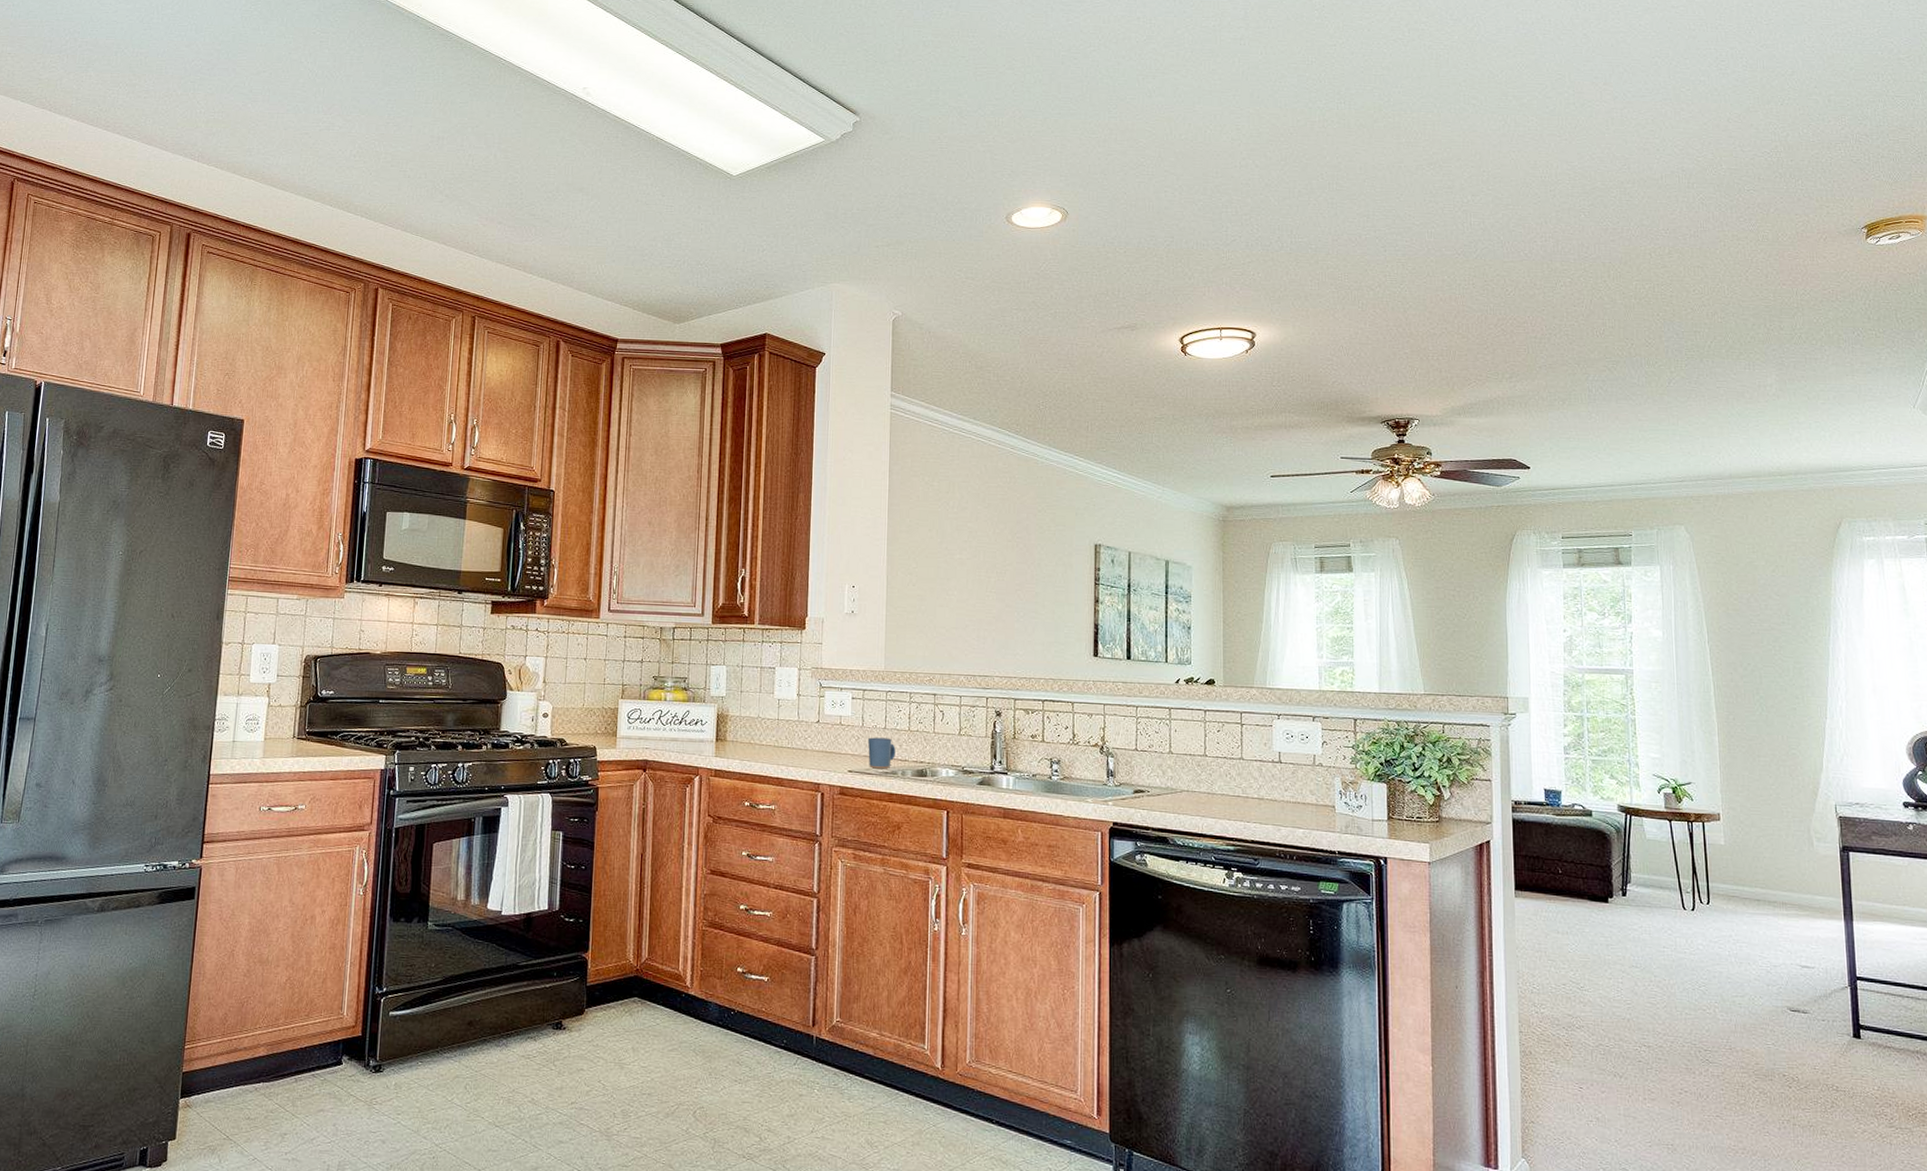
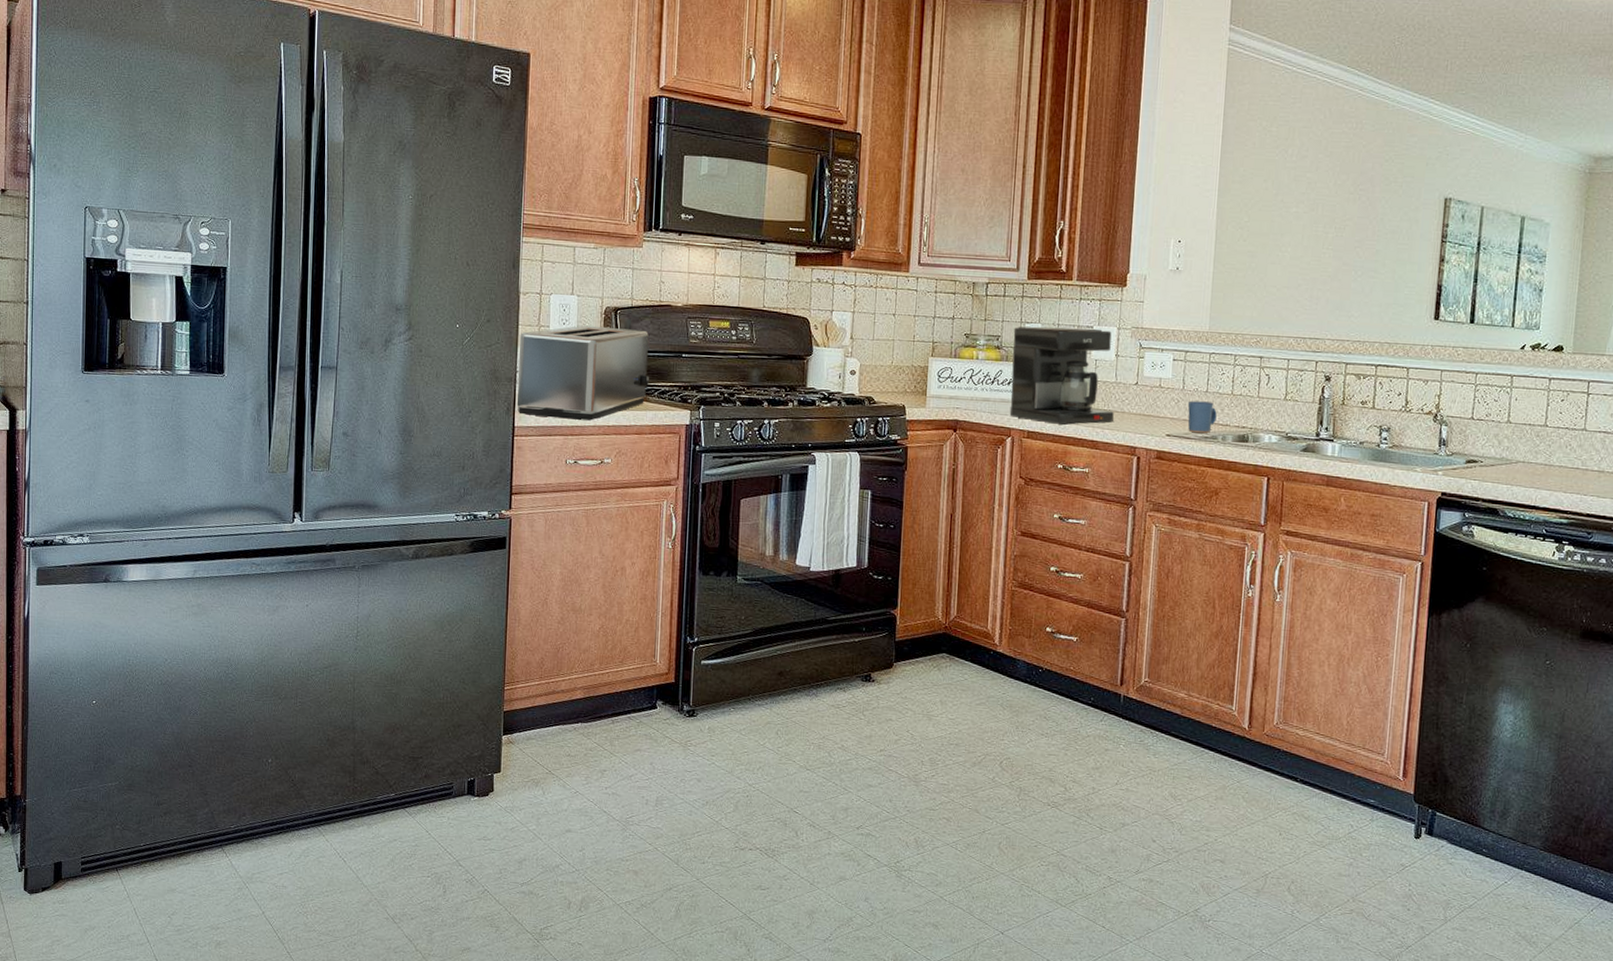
toaster: none [213,673,347,767] -> present [516,325,649,421]
coffee maker: none [697,668,797,764] -> present [1009,326,1114,426]

